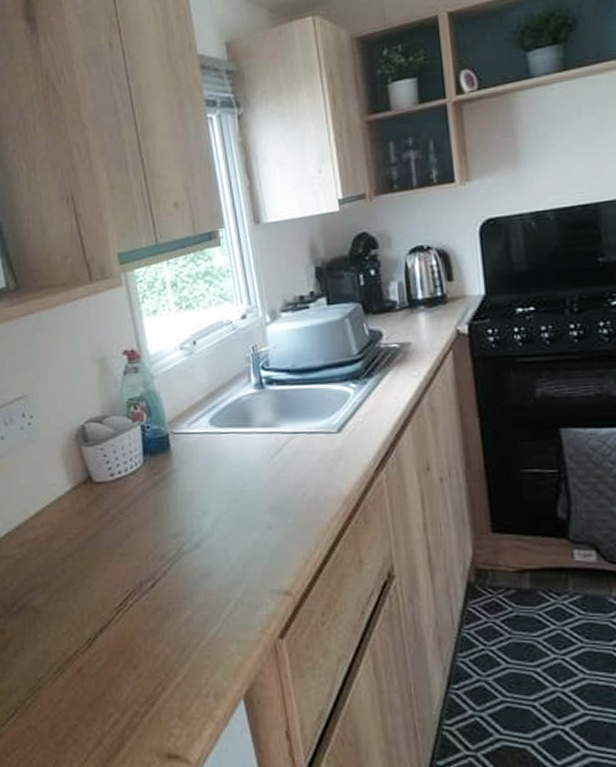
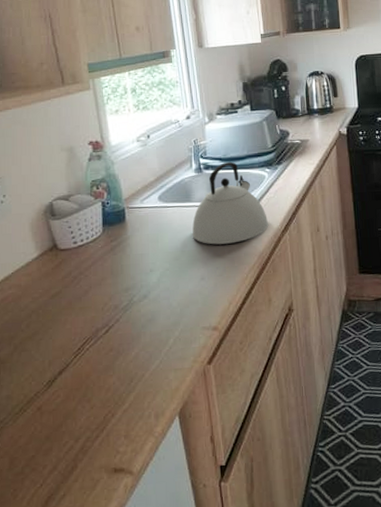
kettle: none [253,374,357,484] -> present [192,161,269,245]

